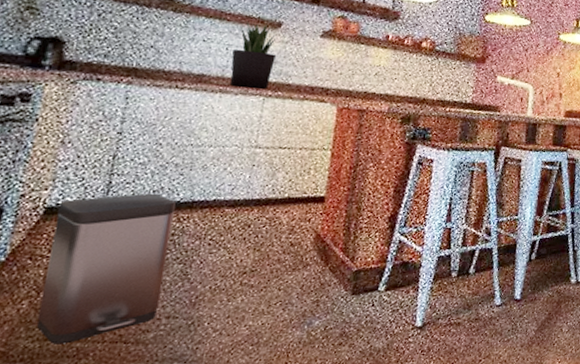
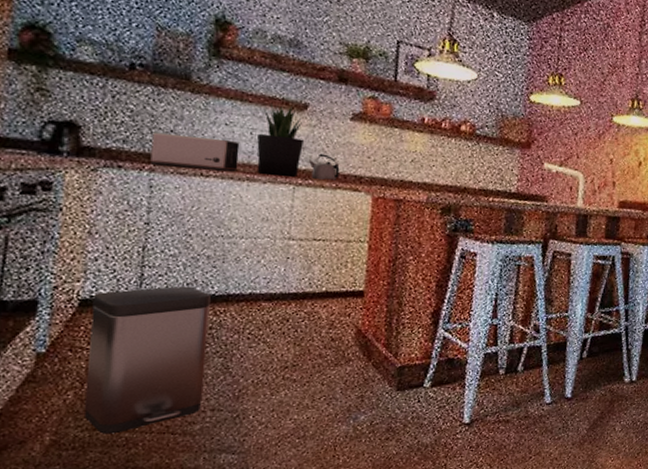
toaster: none [128,47,216,85] -> present [150,132,240,172]
kettle: none [279,67,308,92] -> present [309,153,340,181]

